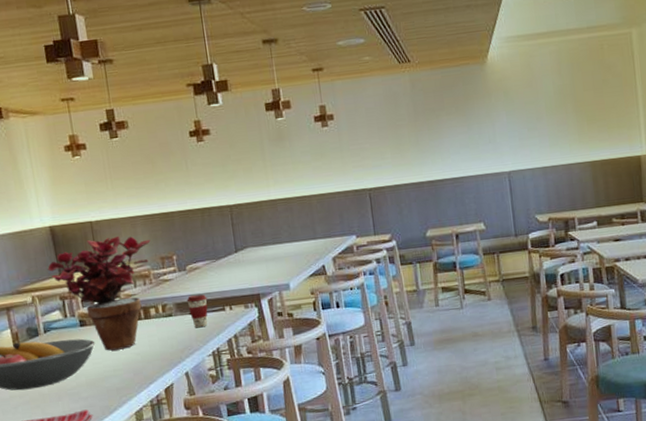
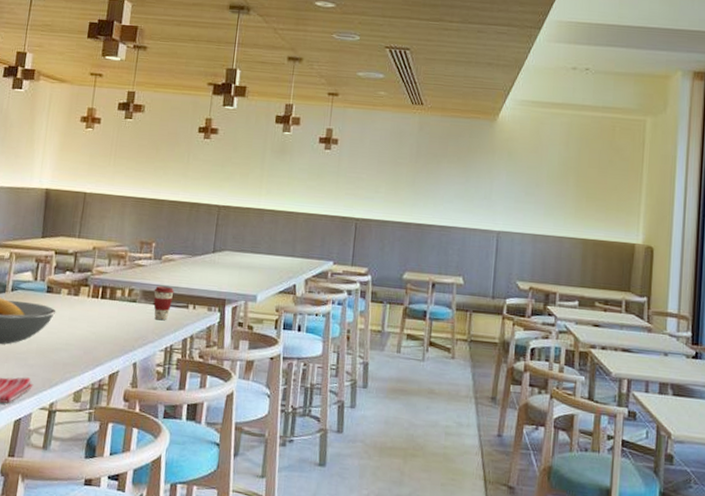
potted plant: present [48,235,151,351] -> none [32,210,136,325]

